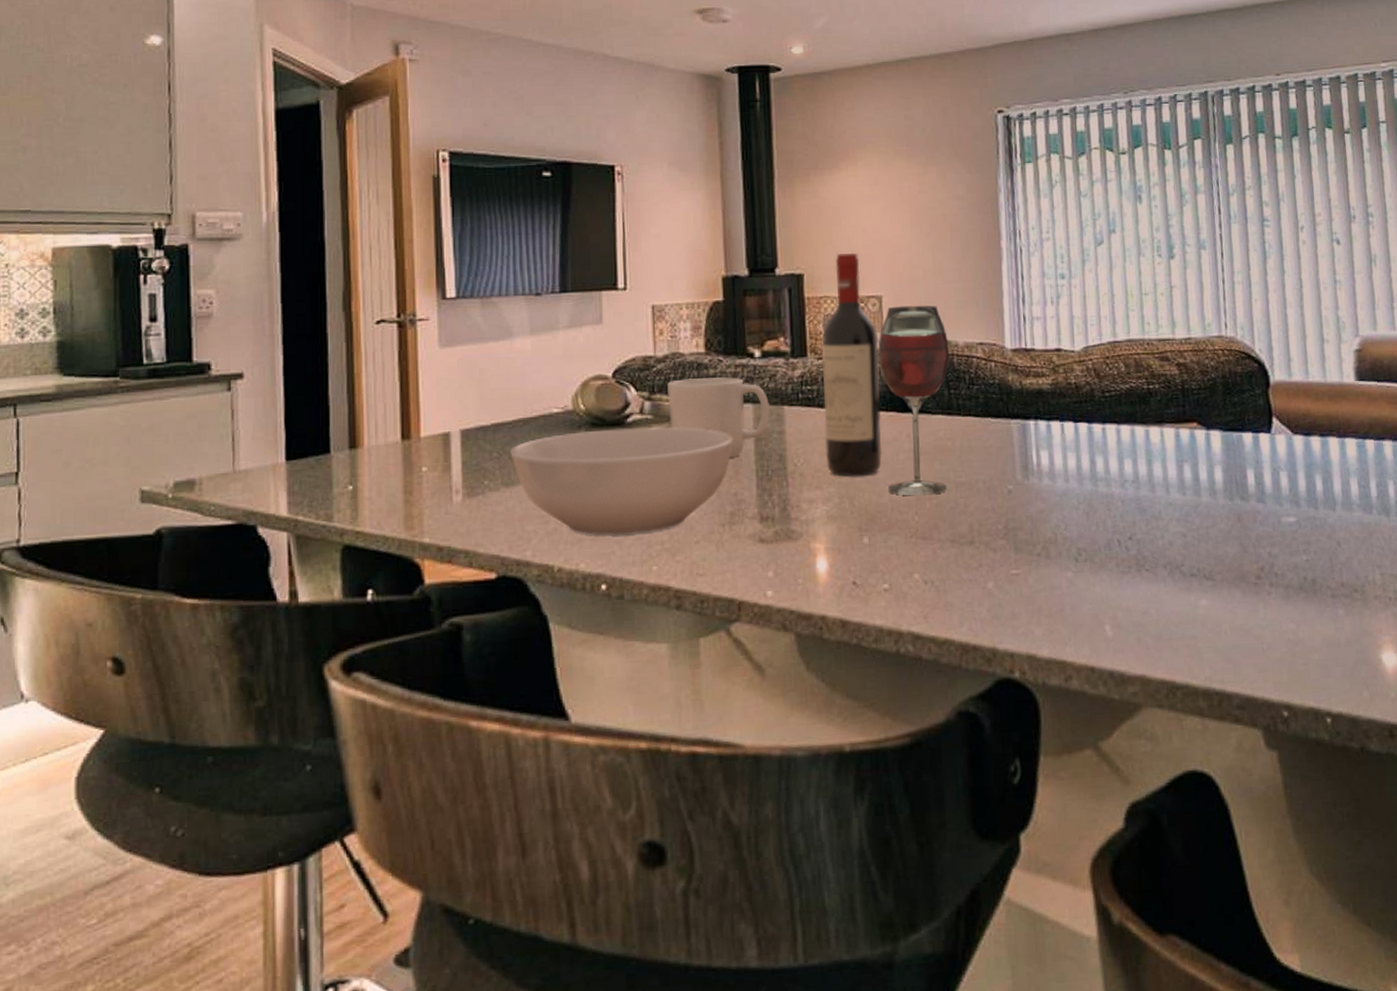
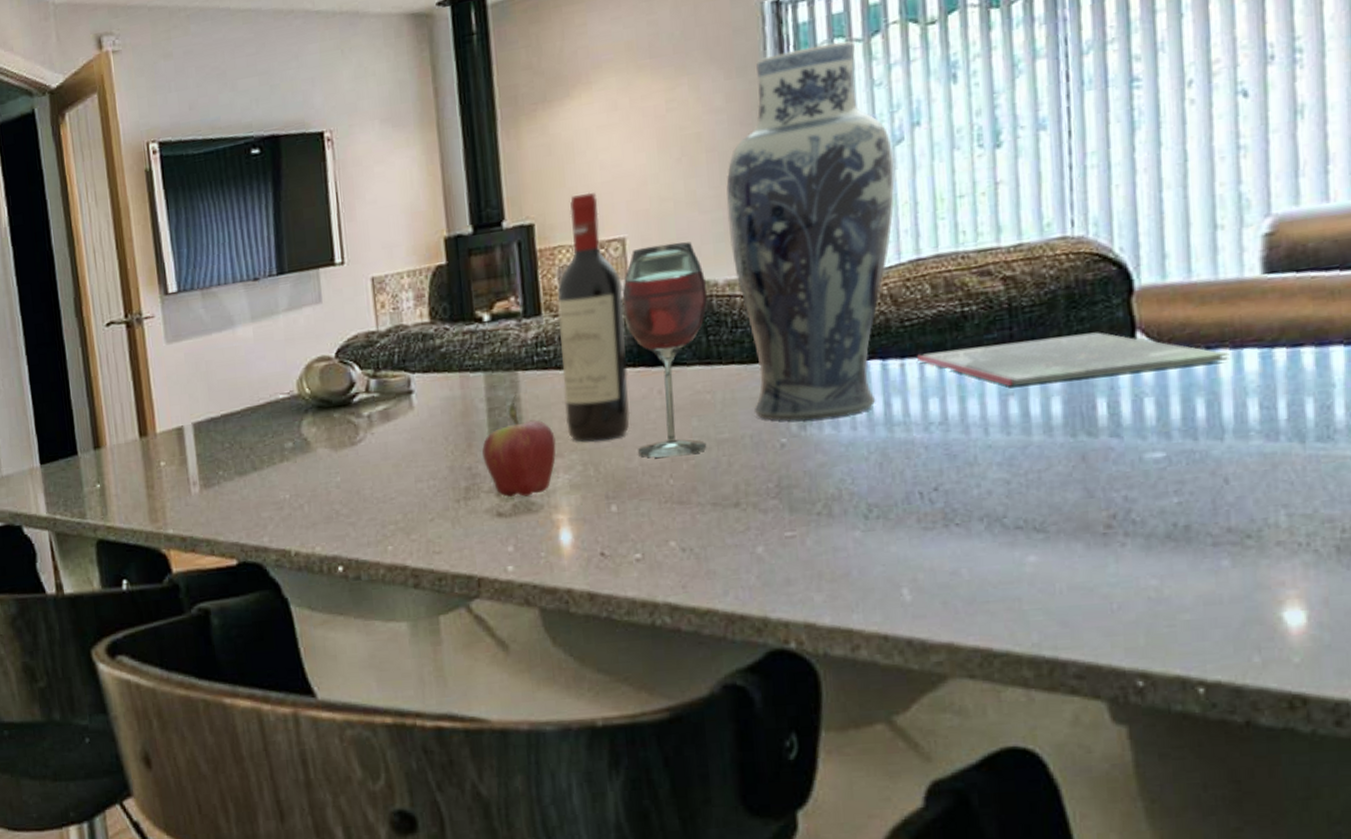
bowl: present [510,427,734,536] -> none [241,402,465,518]
mug: present [667,377,770,458] -> none [392,345,503,431]
fruit: none [747,425,816,525] -> present [482,392,556,497]
vase: none [965,156,1097,471] -> present [725,41,895,421]
magazine: none [1115,415,1337,455] -> present [917,332,1230,387]

